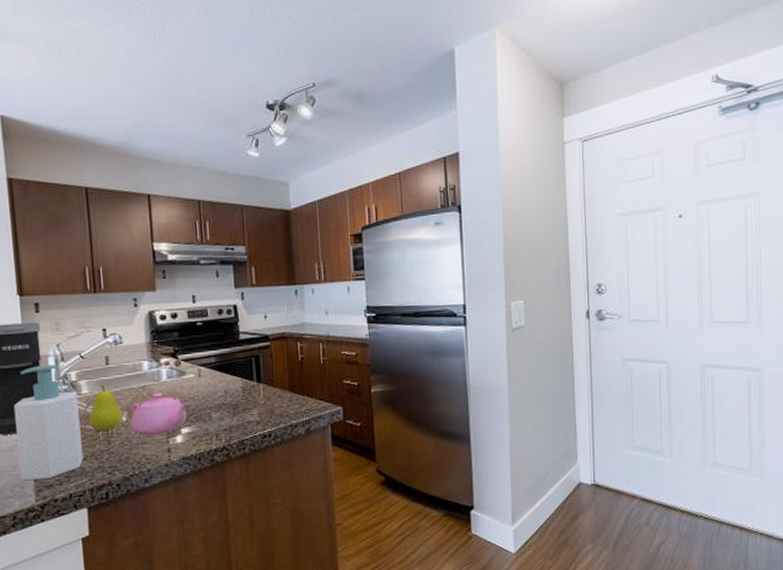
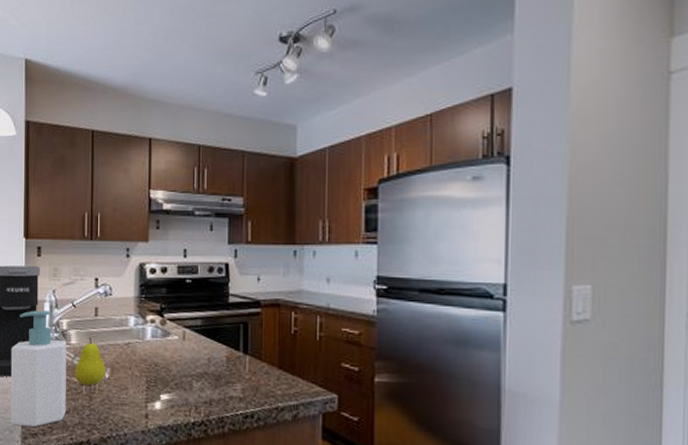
teapot: present [130,392,190,437] -> none [112,351,171,399]

